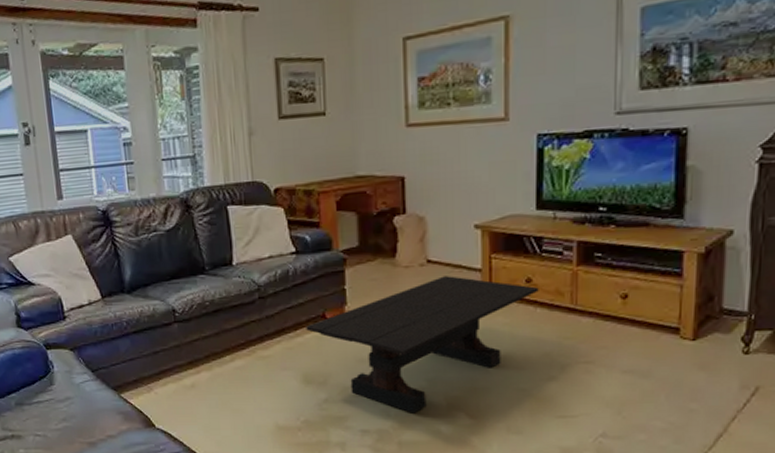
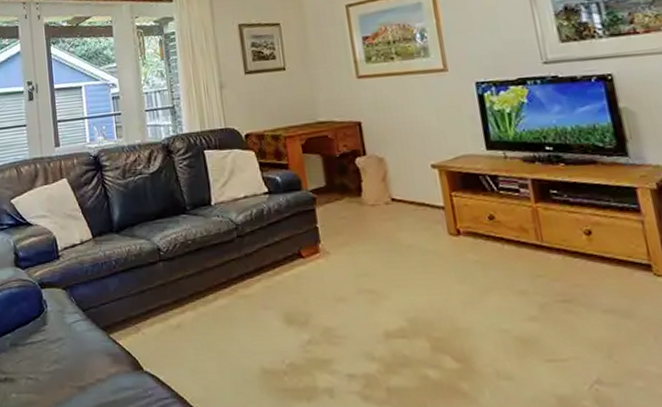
coffee table: present [306,276,539,413] -> none [283,213,503,356]

